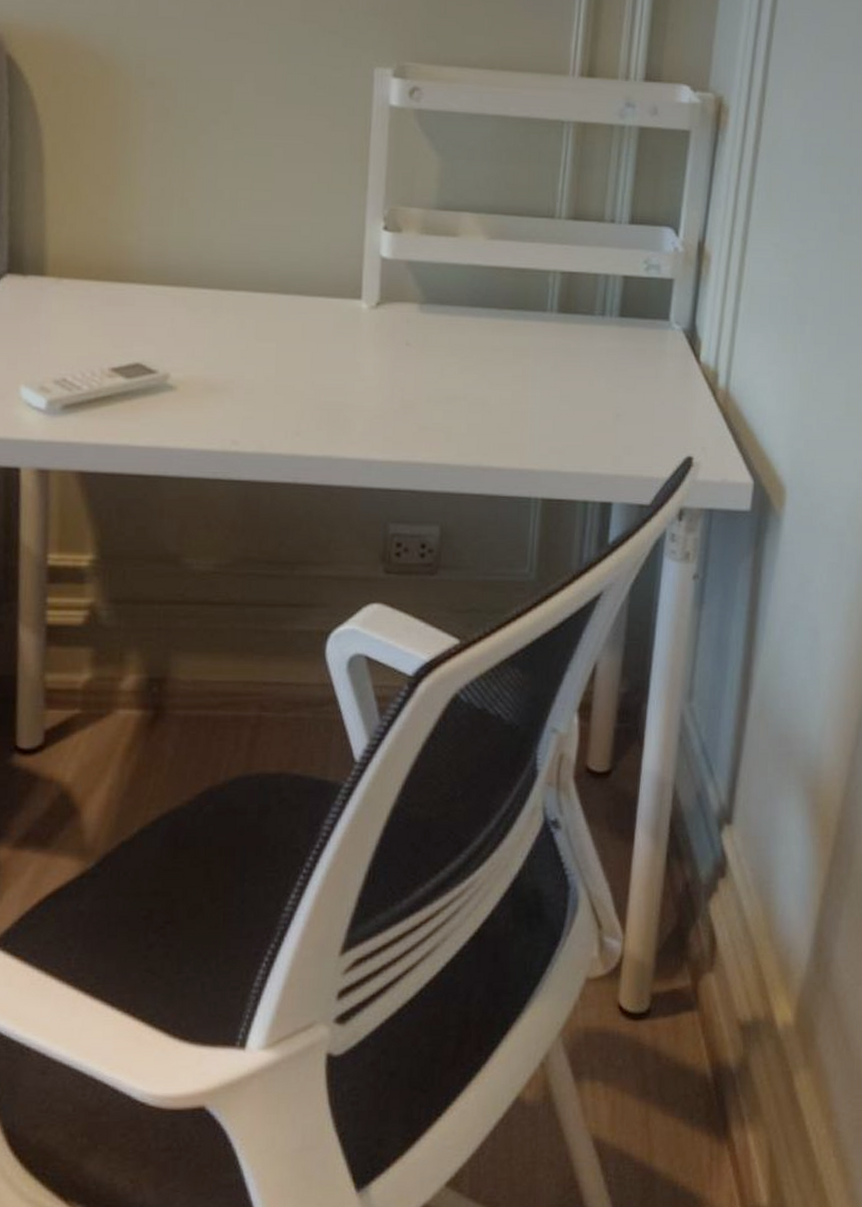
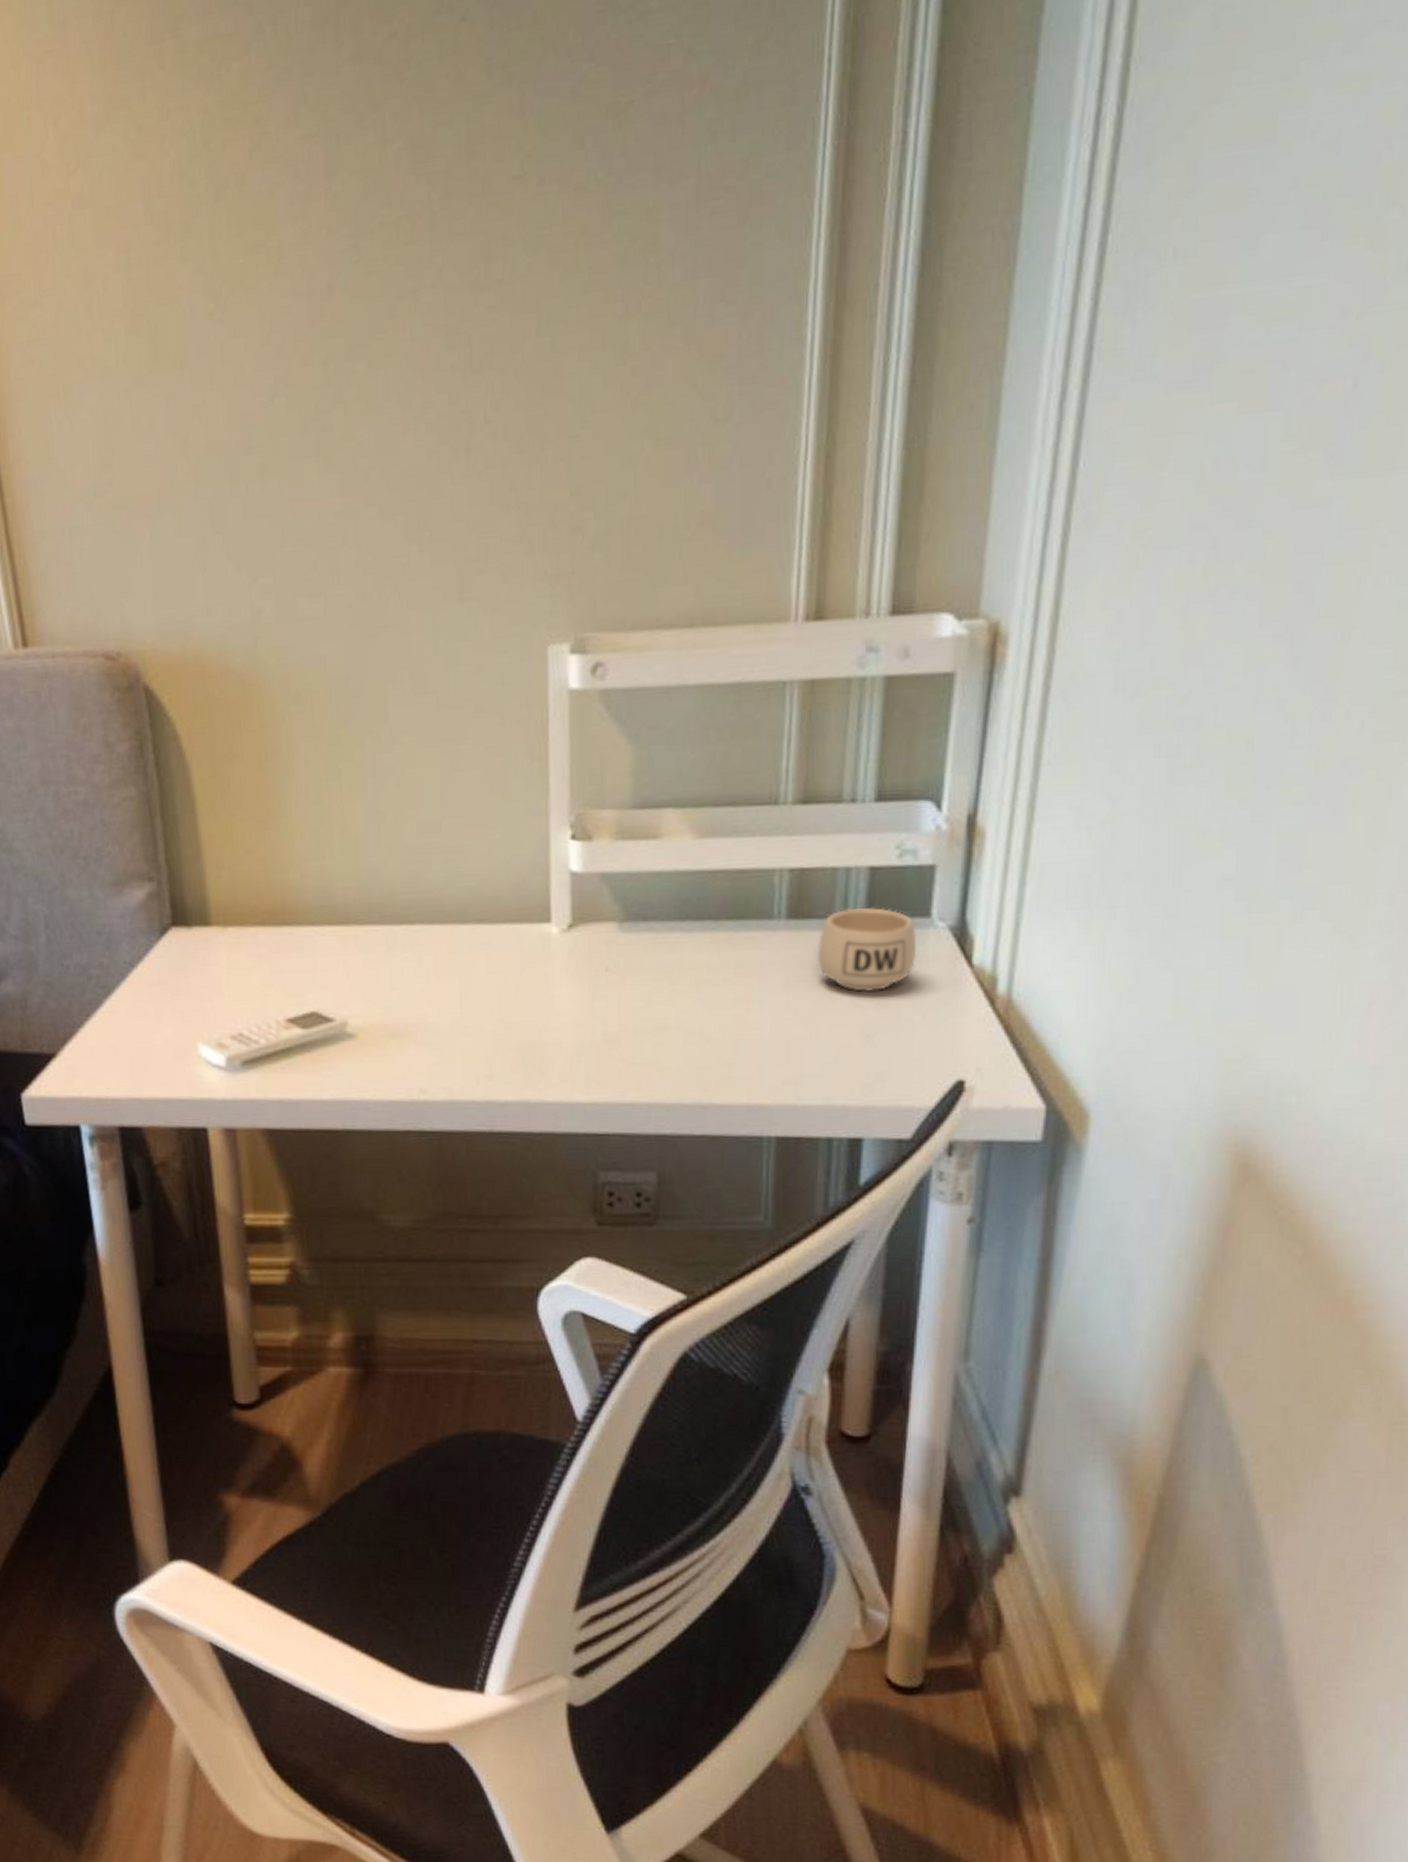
mug: none [580,307,659,379] -> present [817,907,917,993]

